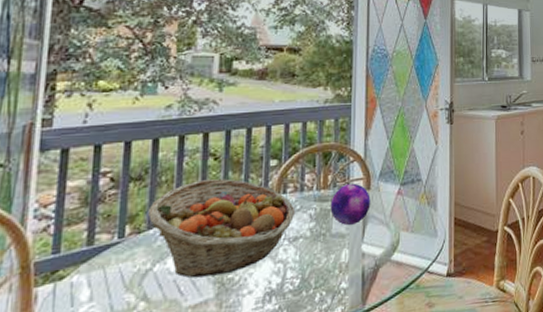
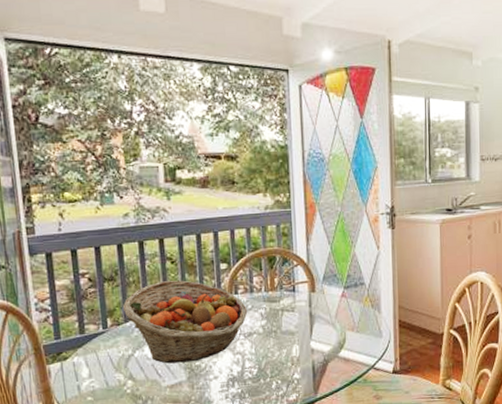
decorative orb: present [330,183,371,226] -> none [278,286,316,325]

